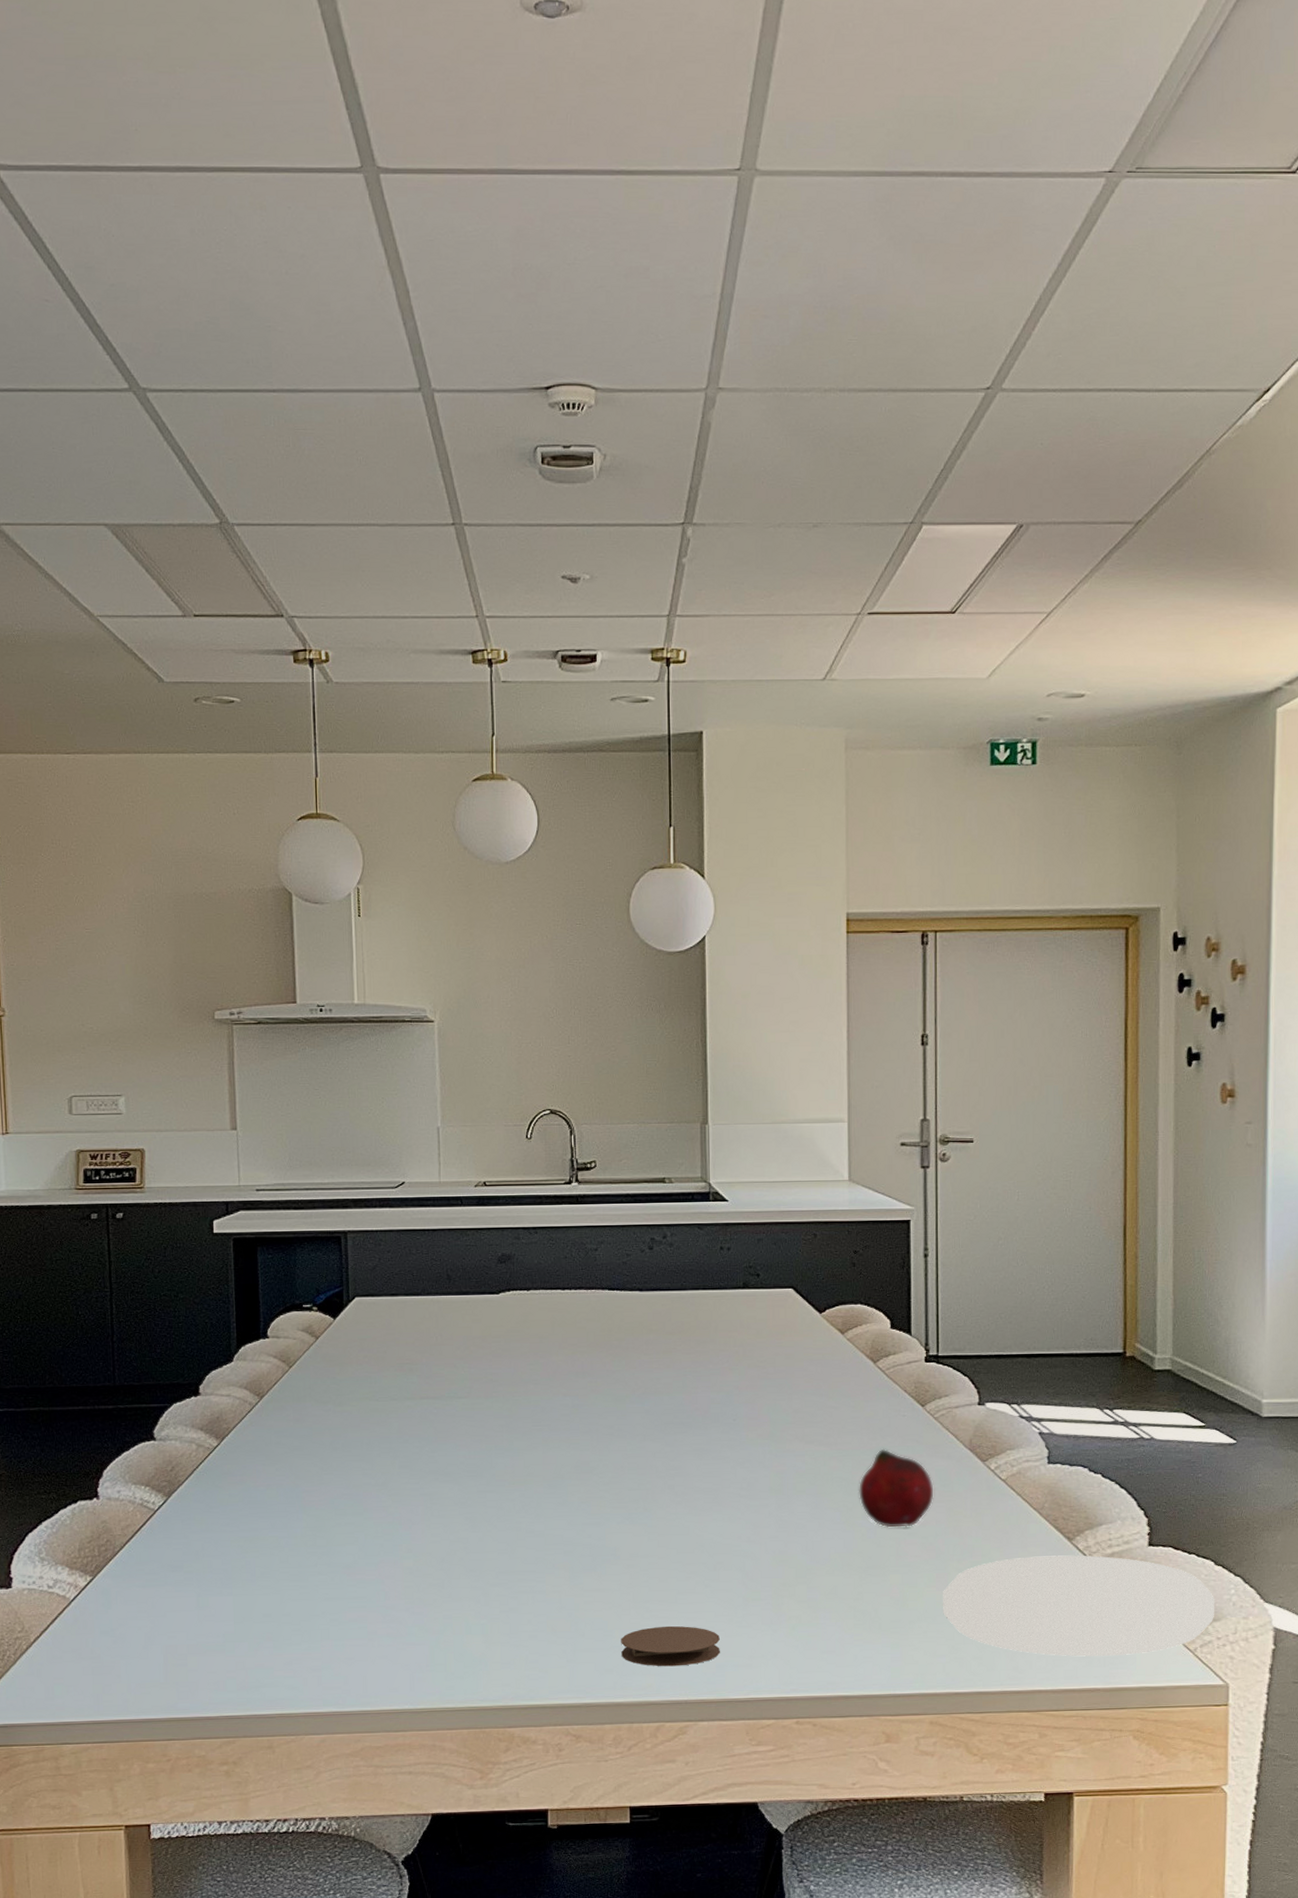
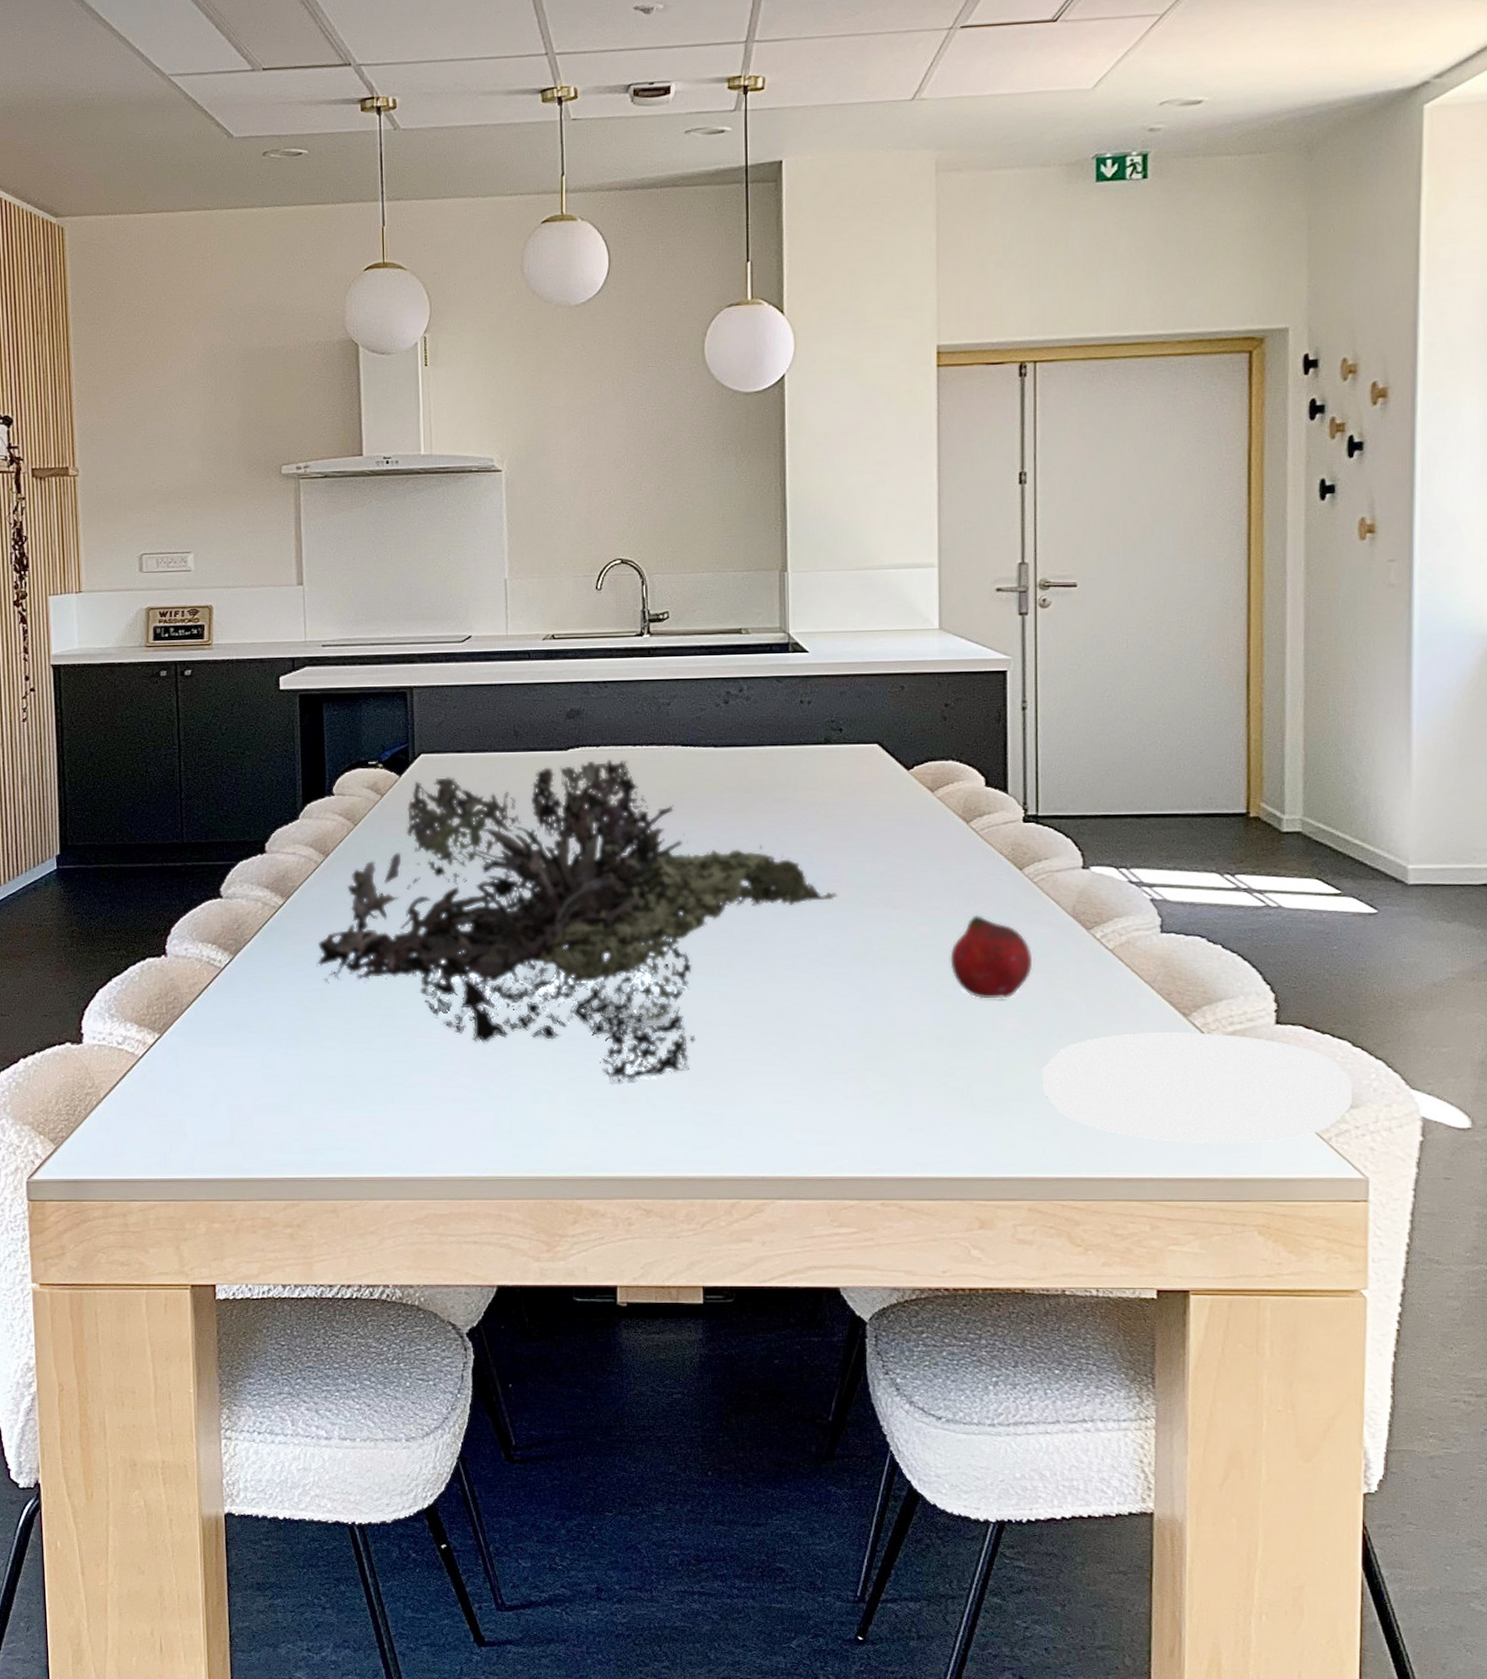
plant: none [252,1302,756,1615] -> present [317,758,838,1083]
coaster: present [621,1625,720,1667] -> none [694,1098,799,1141]

